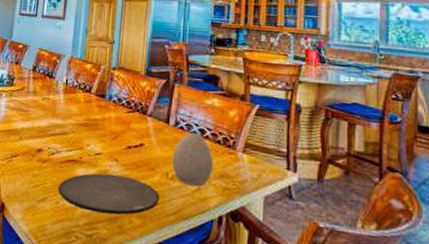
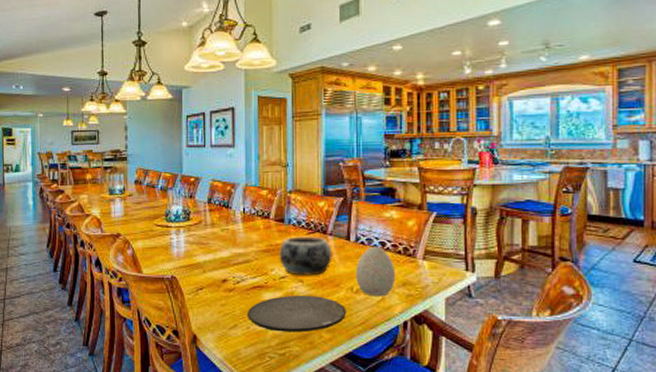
decorative bowl: none [96,113,150,156] -> present [279,236,332,276]

